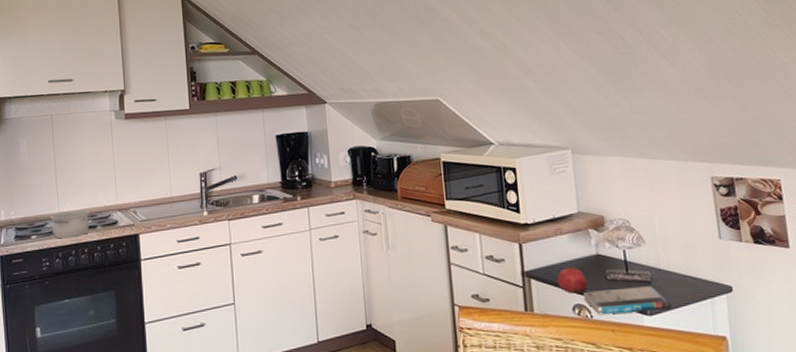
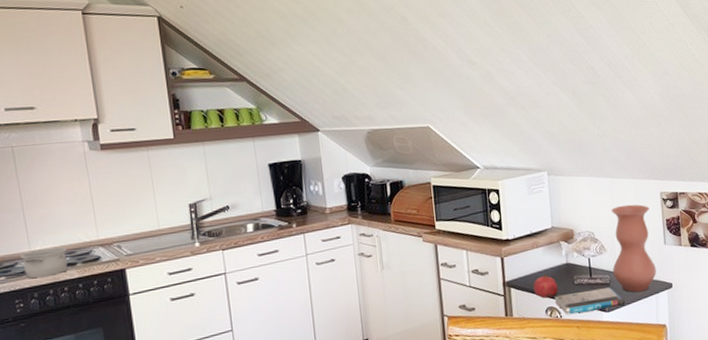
vase: none [650,190,711,295] -> present [611,204,656,293]

